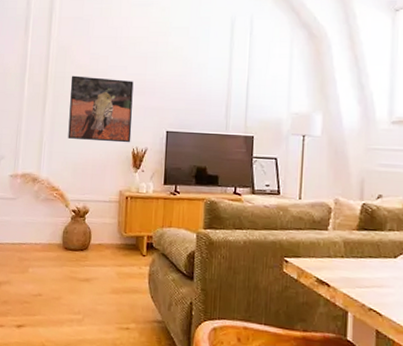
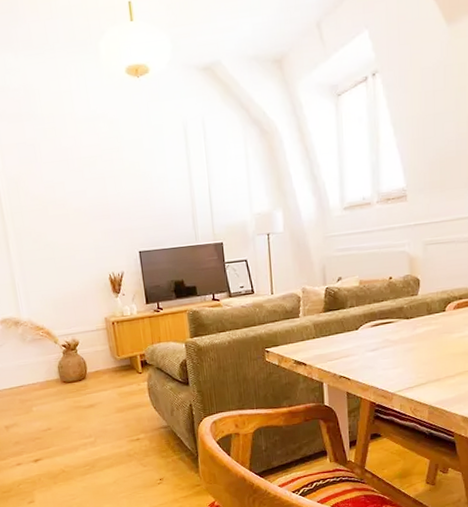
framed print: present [68,75,134,143] -> none [29,205,106,276]

